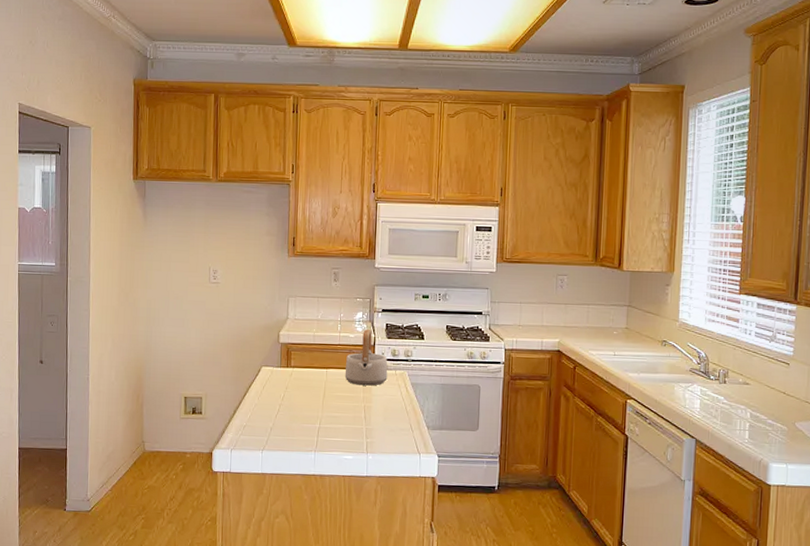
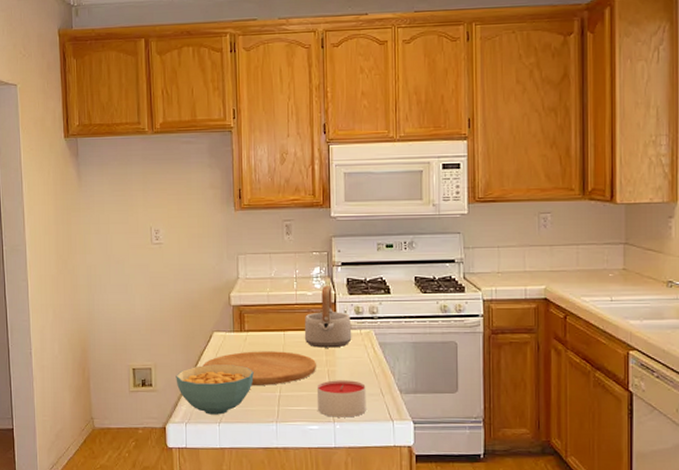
cereal bowl: none [224,396,297,443] -> present [176,364,254,415]
cutting board: none [250,385,355,418] -> present [202,351,317,386]
candle: none [353,415,397,450] -> present [316,380,366,418]

